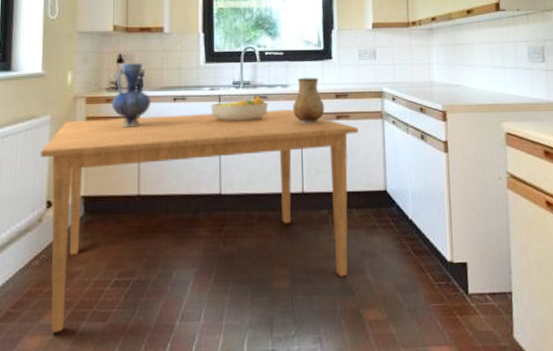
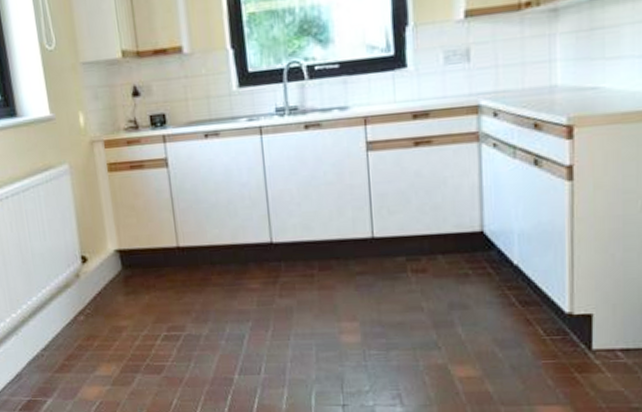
dining table: present [40,109,358,333] -> none [64,138,445,383]
vase: present [111,63,151,128] -> none [133,94,179,173]
fruit bowl: present [211,95,269,122] -> none [250,123,324,159]
ceramic pitcher: present [292,77,325,124] -> none [354,93,398,156]

